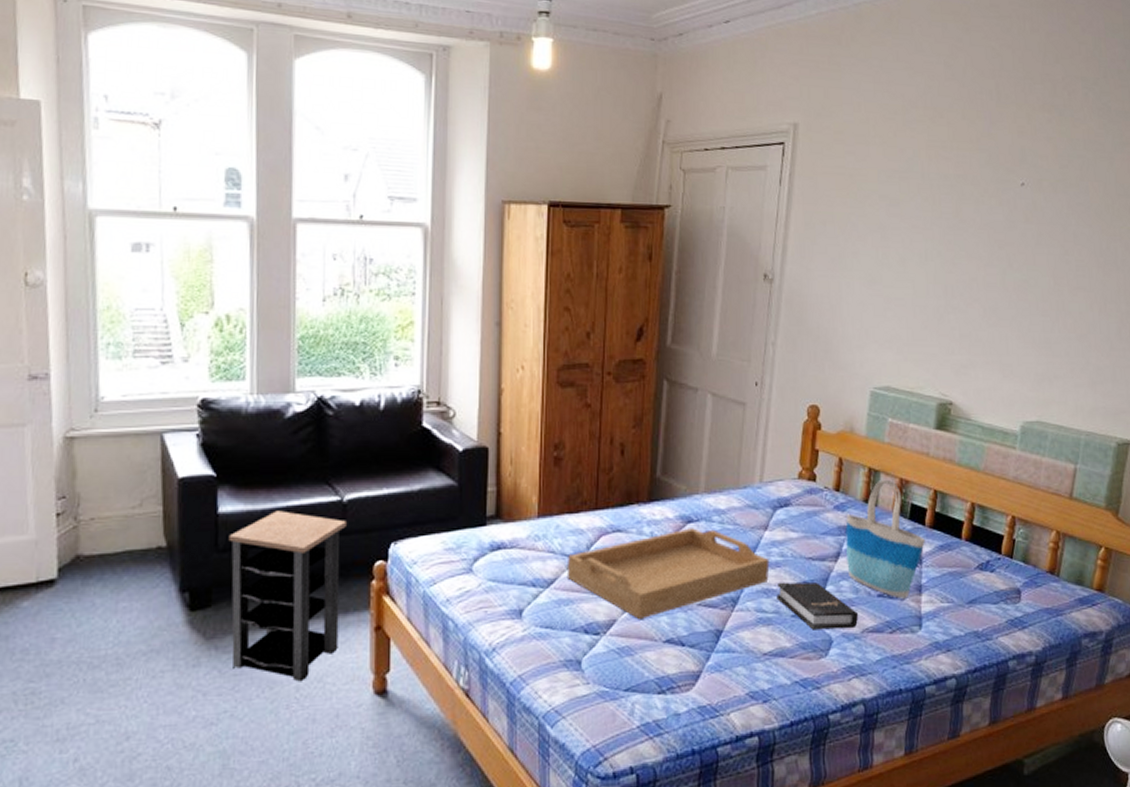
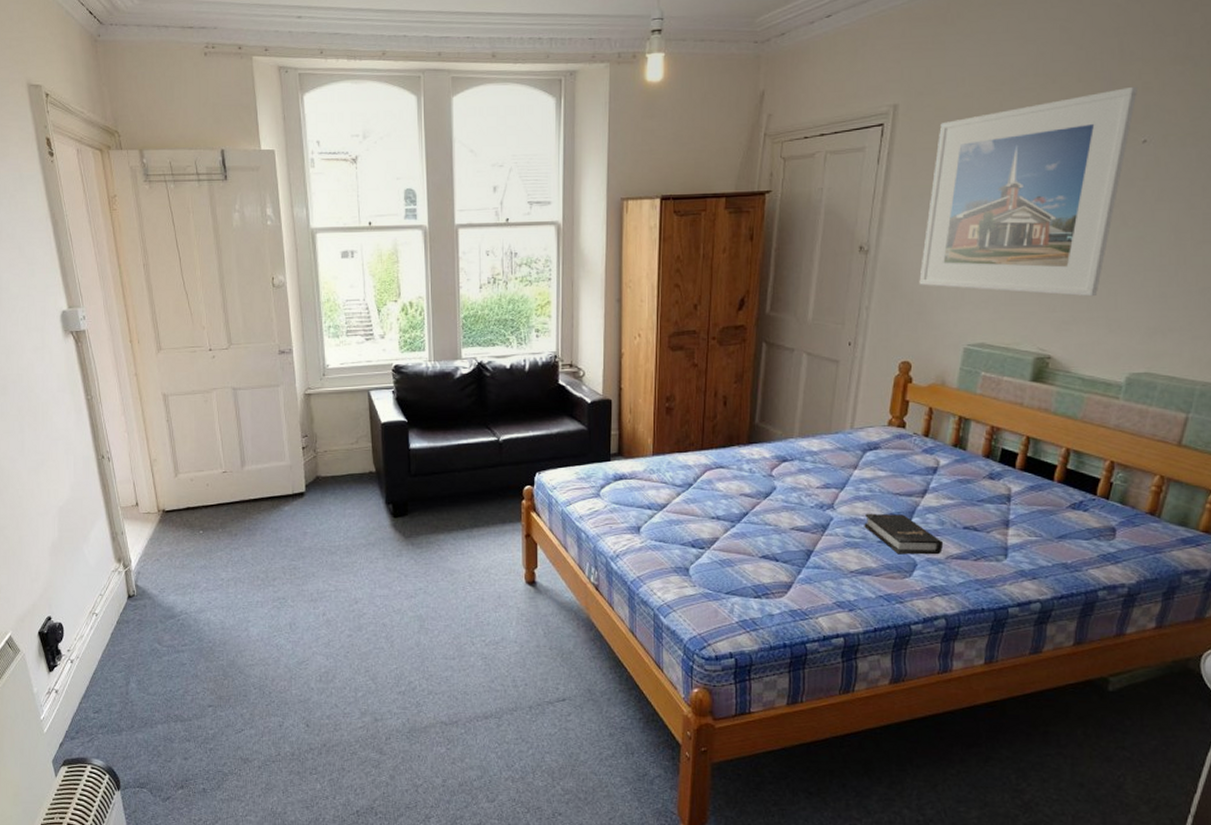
side table: present [228,510,346,682] -> none [418,447,502,572]
serving tray: present [566,528,770,619] -> none [677,466,858,538]
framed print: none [824,128,1014,340] -> present [919,86,1137,297]
tote bag: present [845,479,925,599] -> none [933,426,1015,531]

